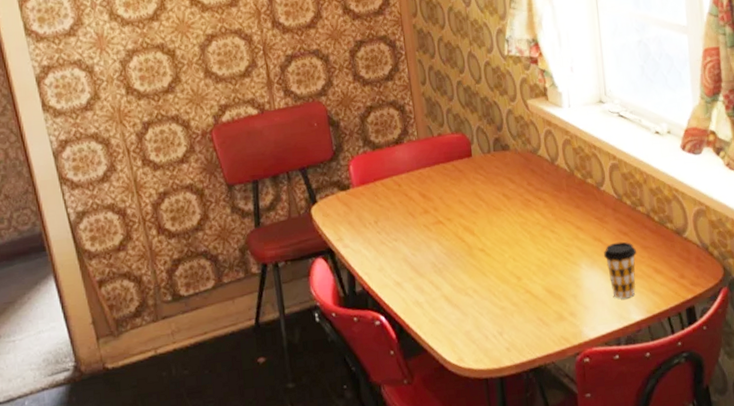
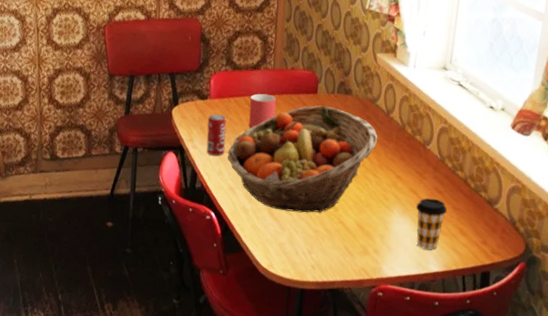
beverage can: none [354,203,382,252] -> present [206,114,226,156]
fruit basket: none [385,168,548,295] -> present [227,105,378,213]
mug: none [399,168,430,211] -> present [248,93,277,129]

